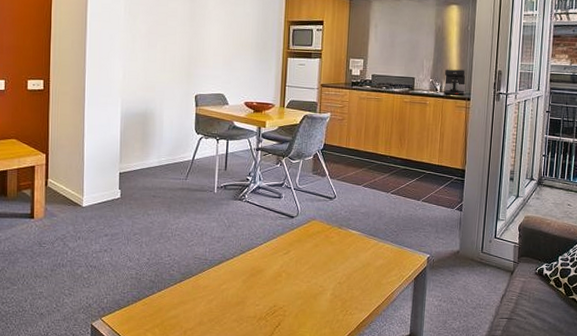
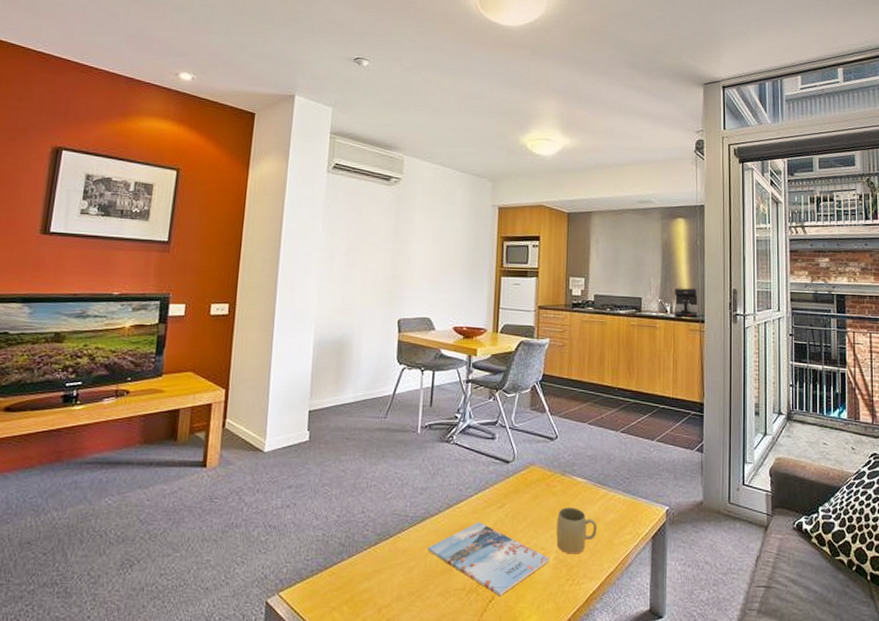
magazine: none [224,265,327,323] -> present [427,522,549,597]
mug: none [332,254,368,291] -> present [555,507,597,554]

